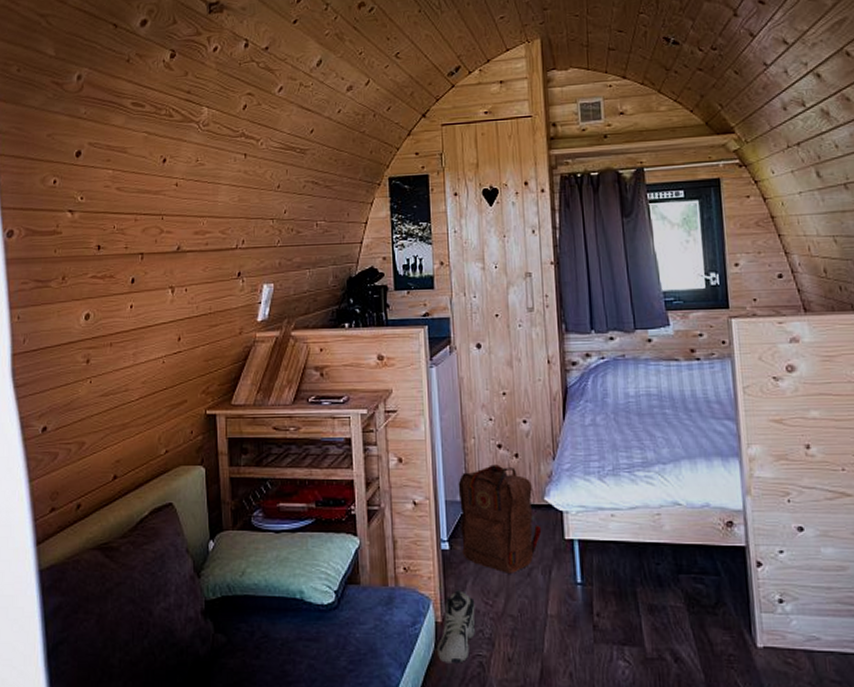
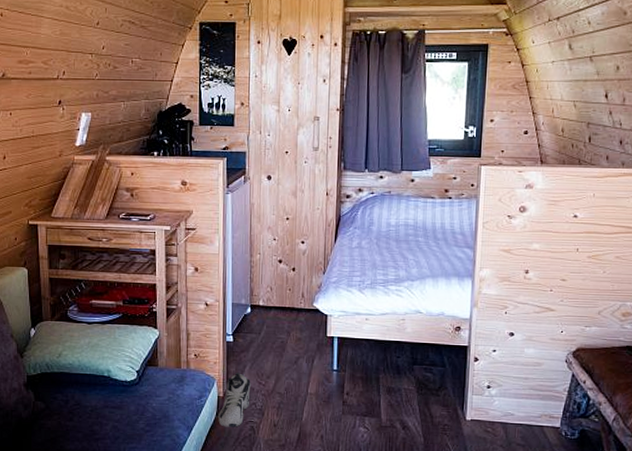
backpack: present [458,464,542,573] -> none [243,276,309,361]

